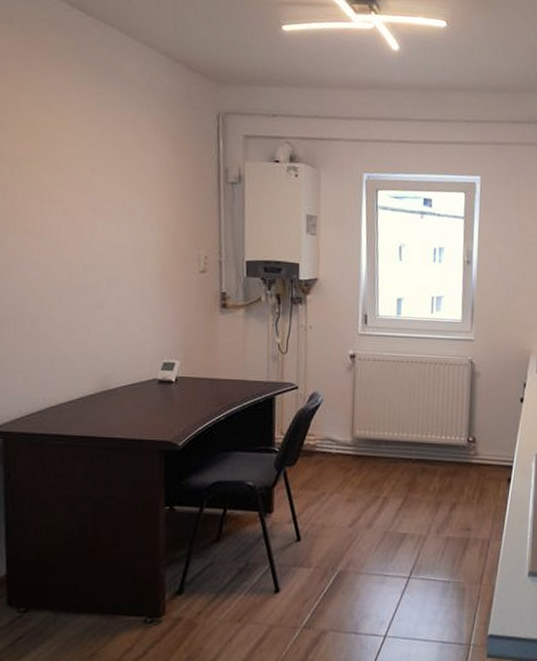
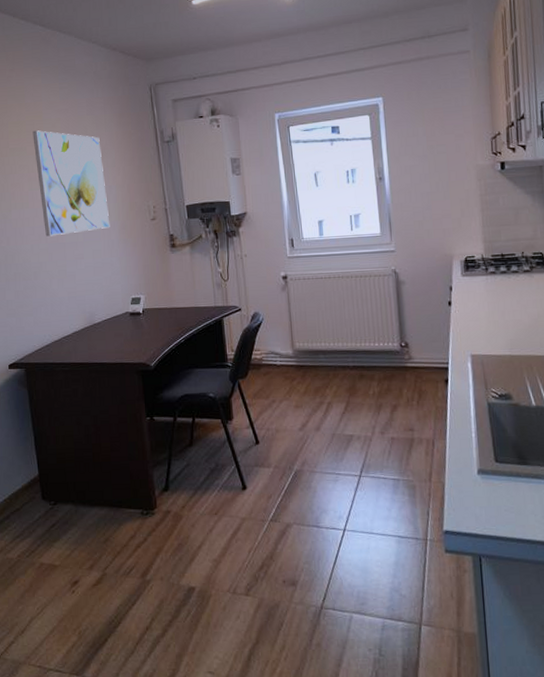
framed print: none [51,139,146,276] -> present [32,130,110,237]

